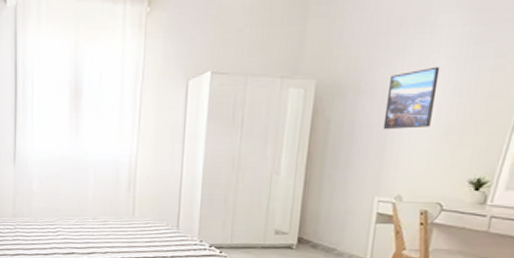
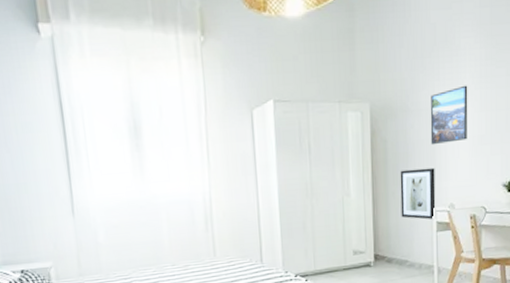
wall art: none [335,153,384,209] -> present [400,167,436,220]

